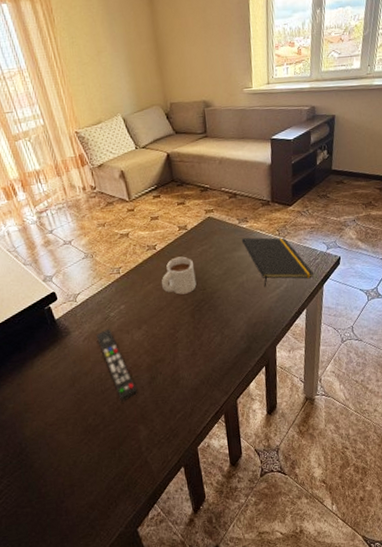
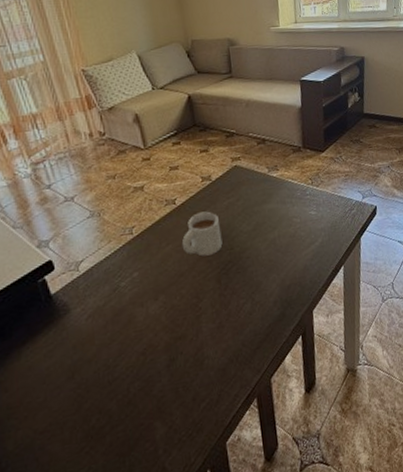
remote control: present [95,329,138,402] -> none [102,303,154,393]
notepad: present [241,237,314,288] -> none [271,187,351,244]

